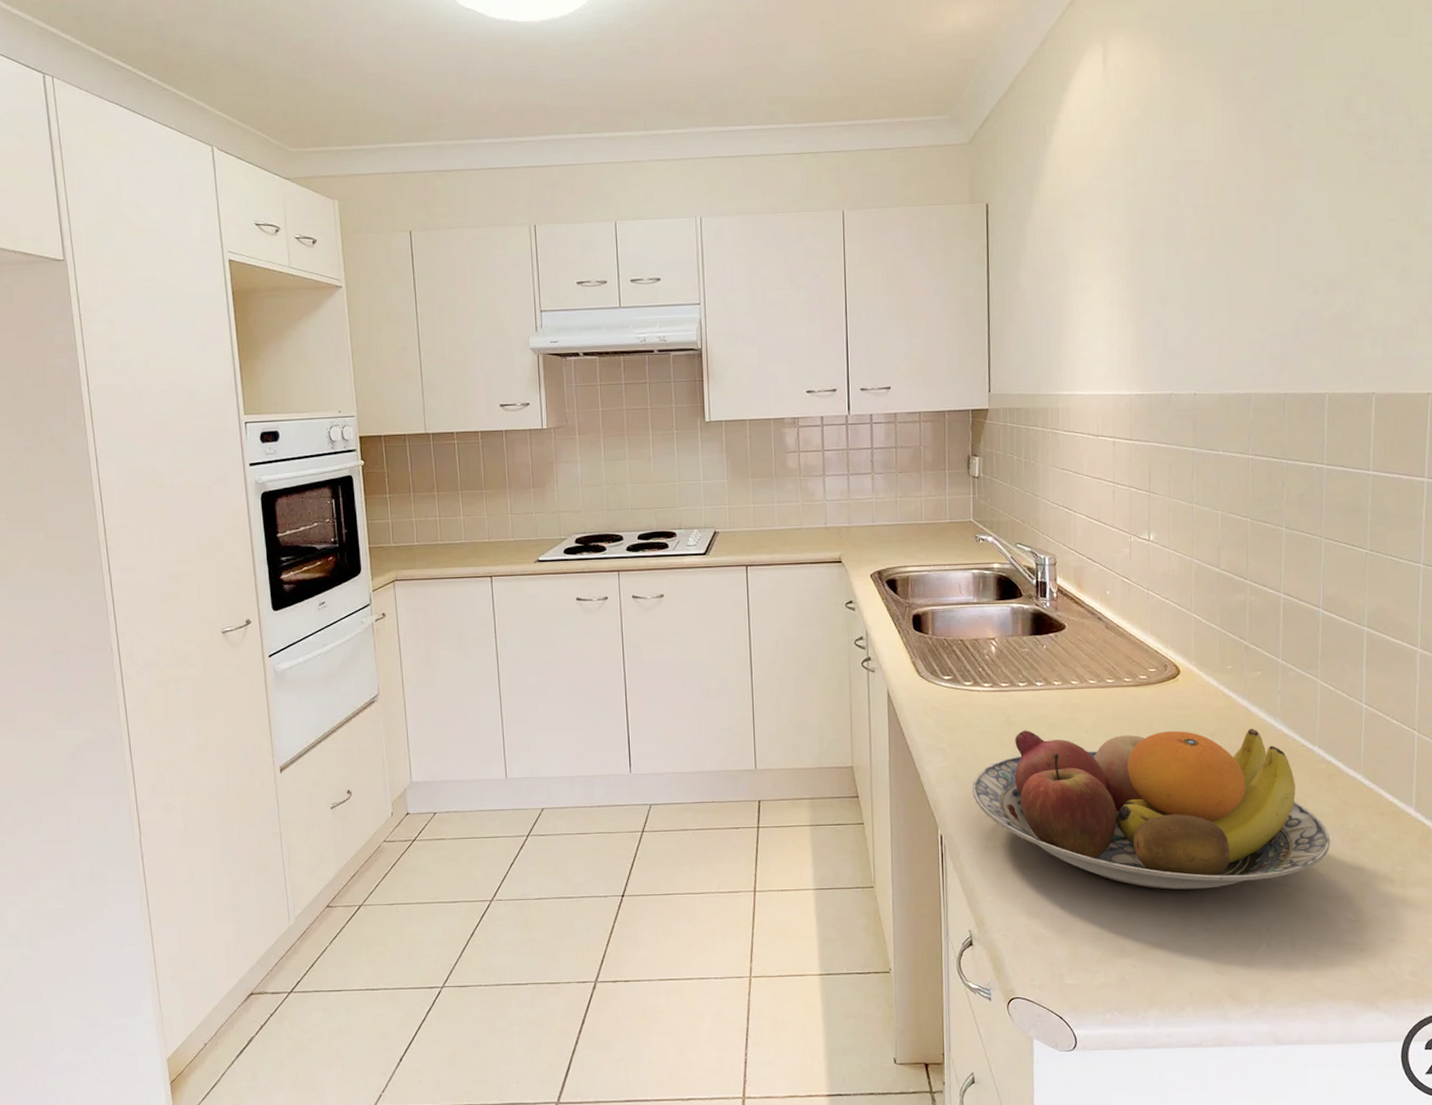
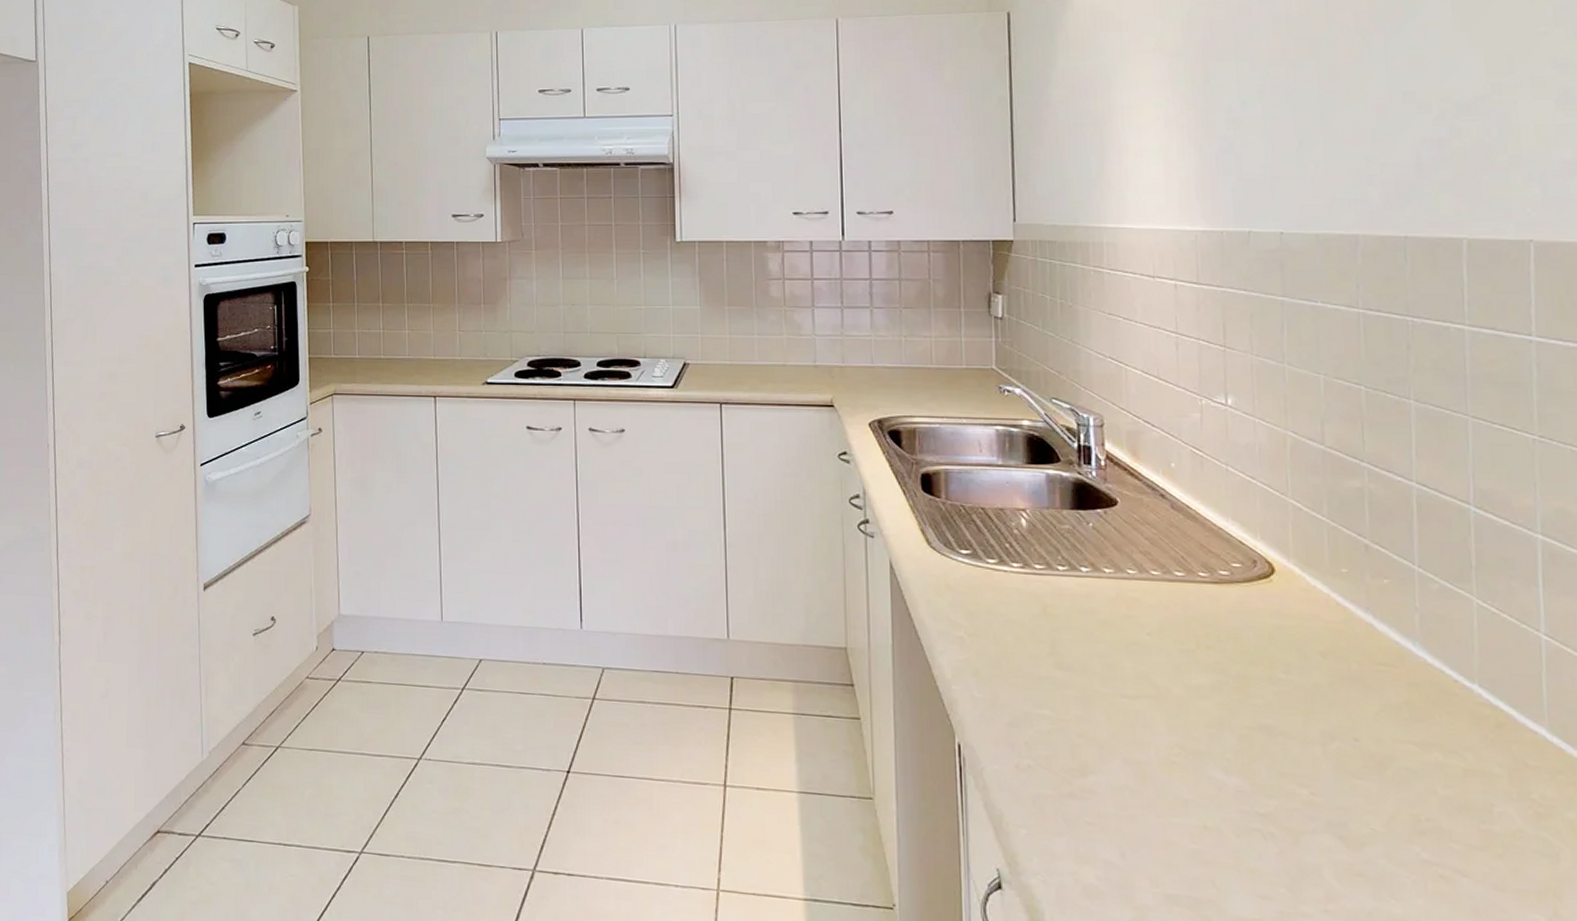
fruit bowl: present [972,729,1331,890] -> none [998,624,1505,856]

